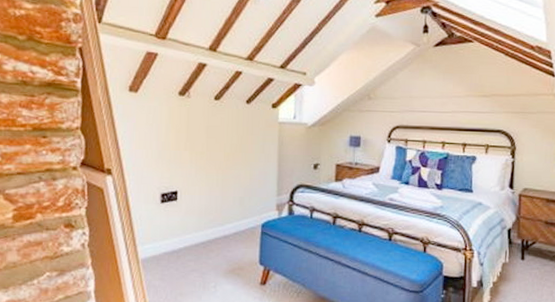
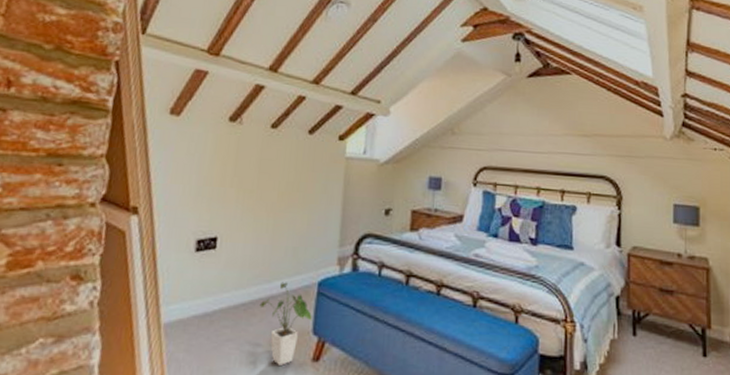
house plant: none [215,225,259,289] -> present [259,282,313,366]

